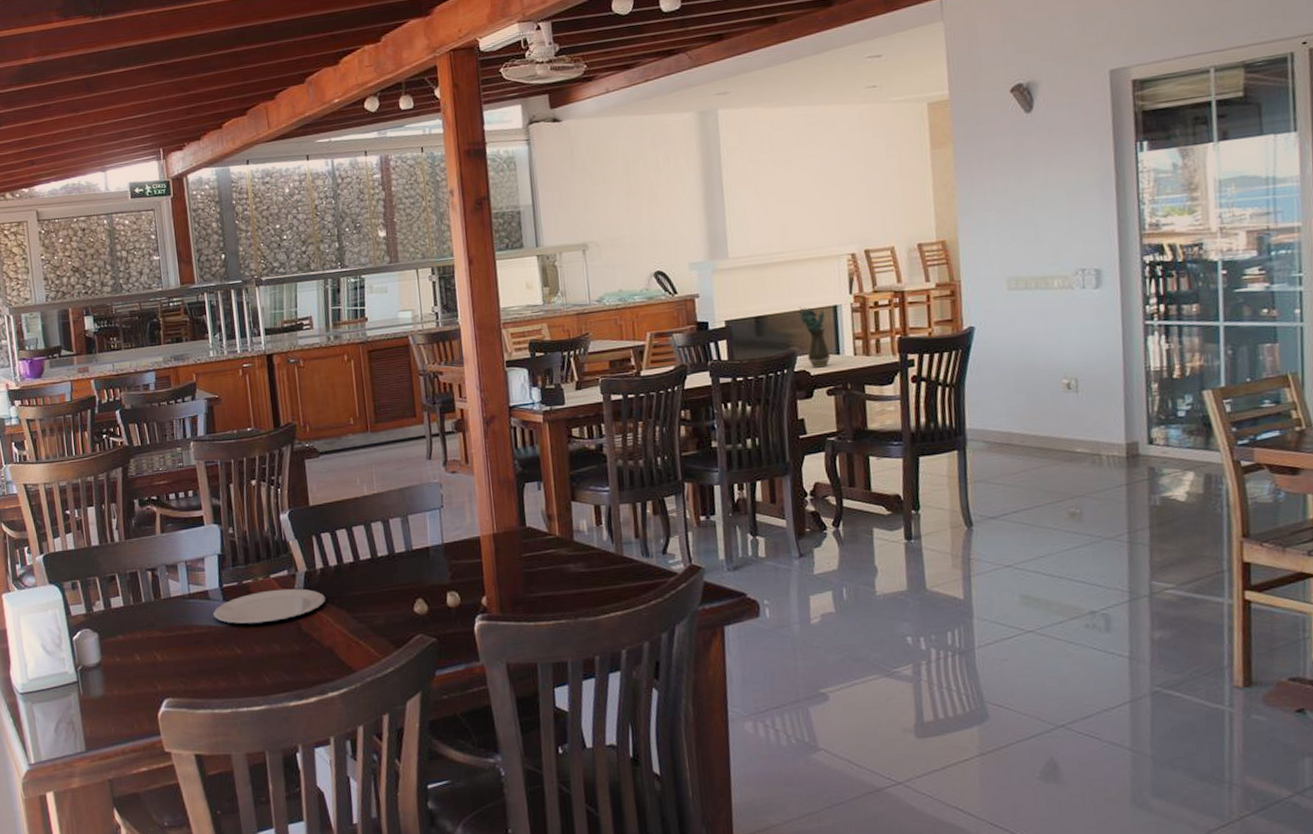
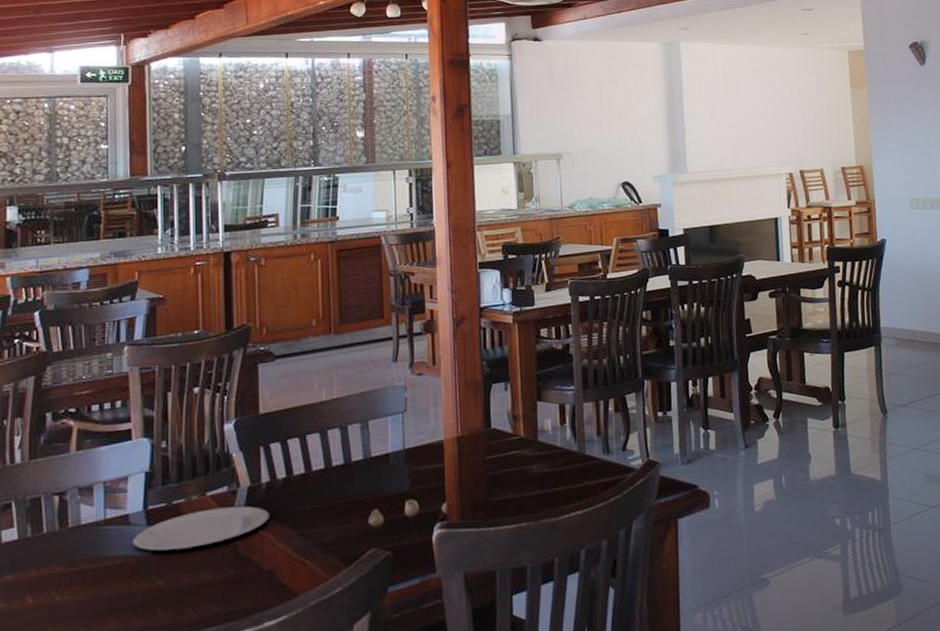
vase: present [799,306,831,368] -> none [746,217,772,273]

